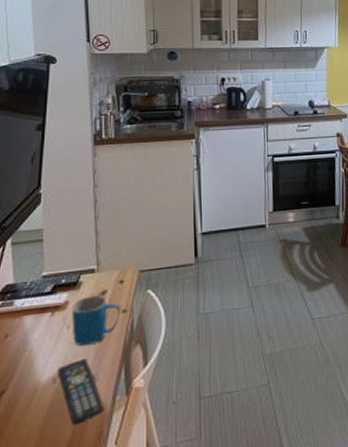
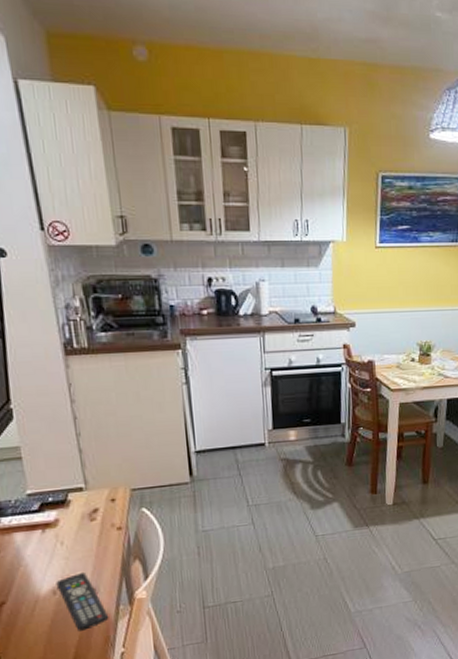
mug: present [72,295,120,346] -> none [63,513,115,561]

